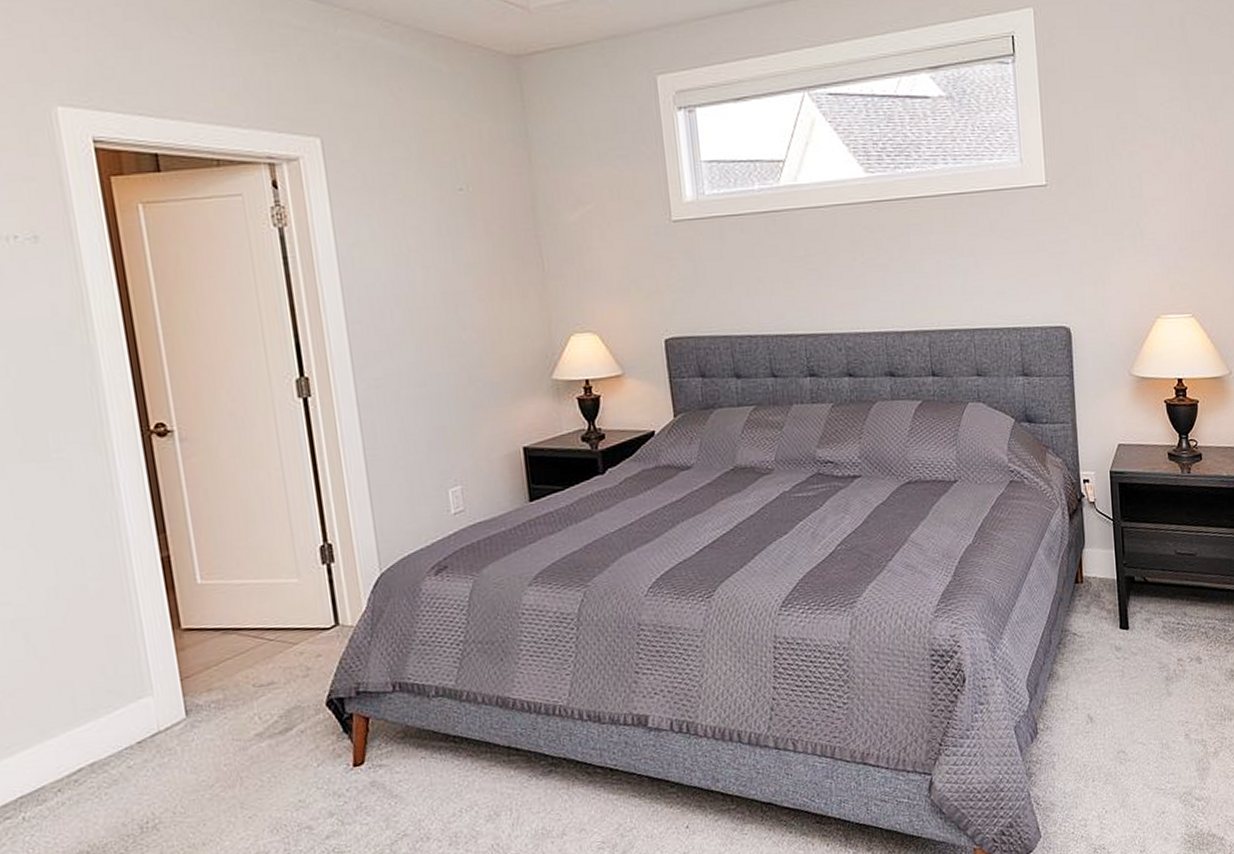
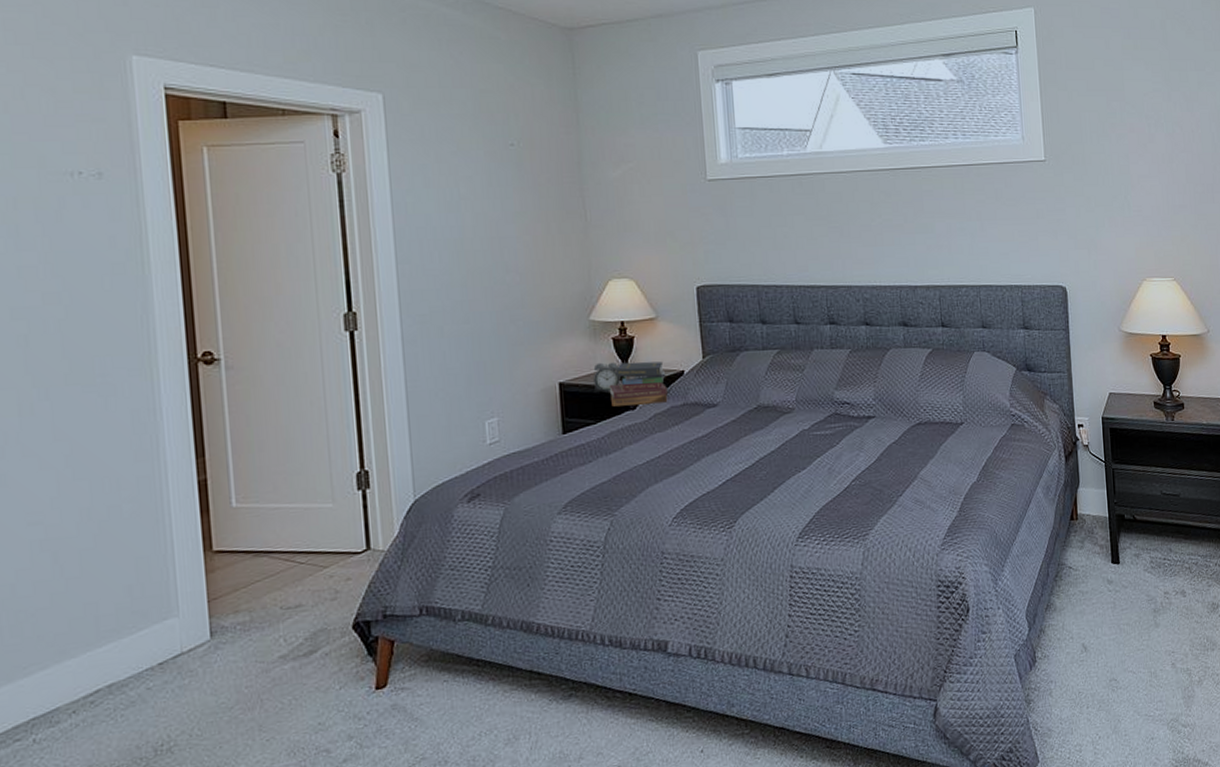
alarm clock: none [558,423,588,457] -> present [592,362,621,393]
books: none [575,422,639,471] -> present [609,361,668,407]

